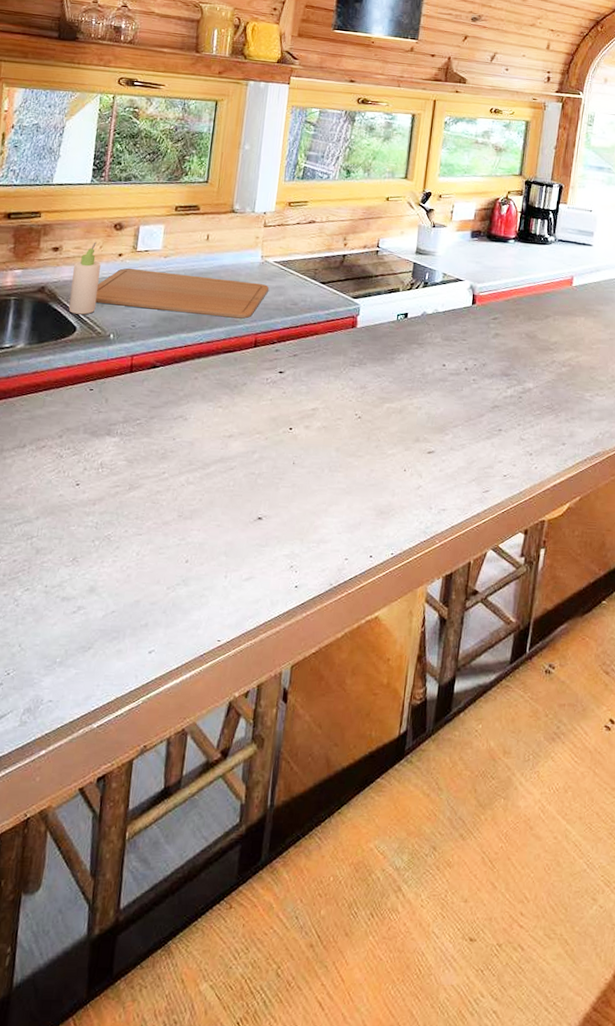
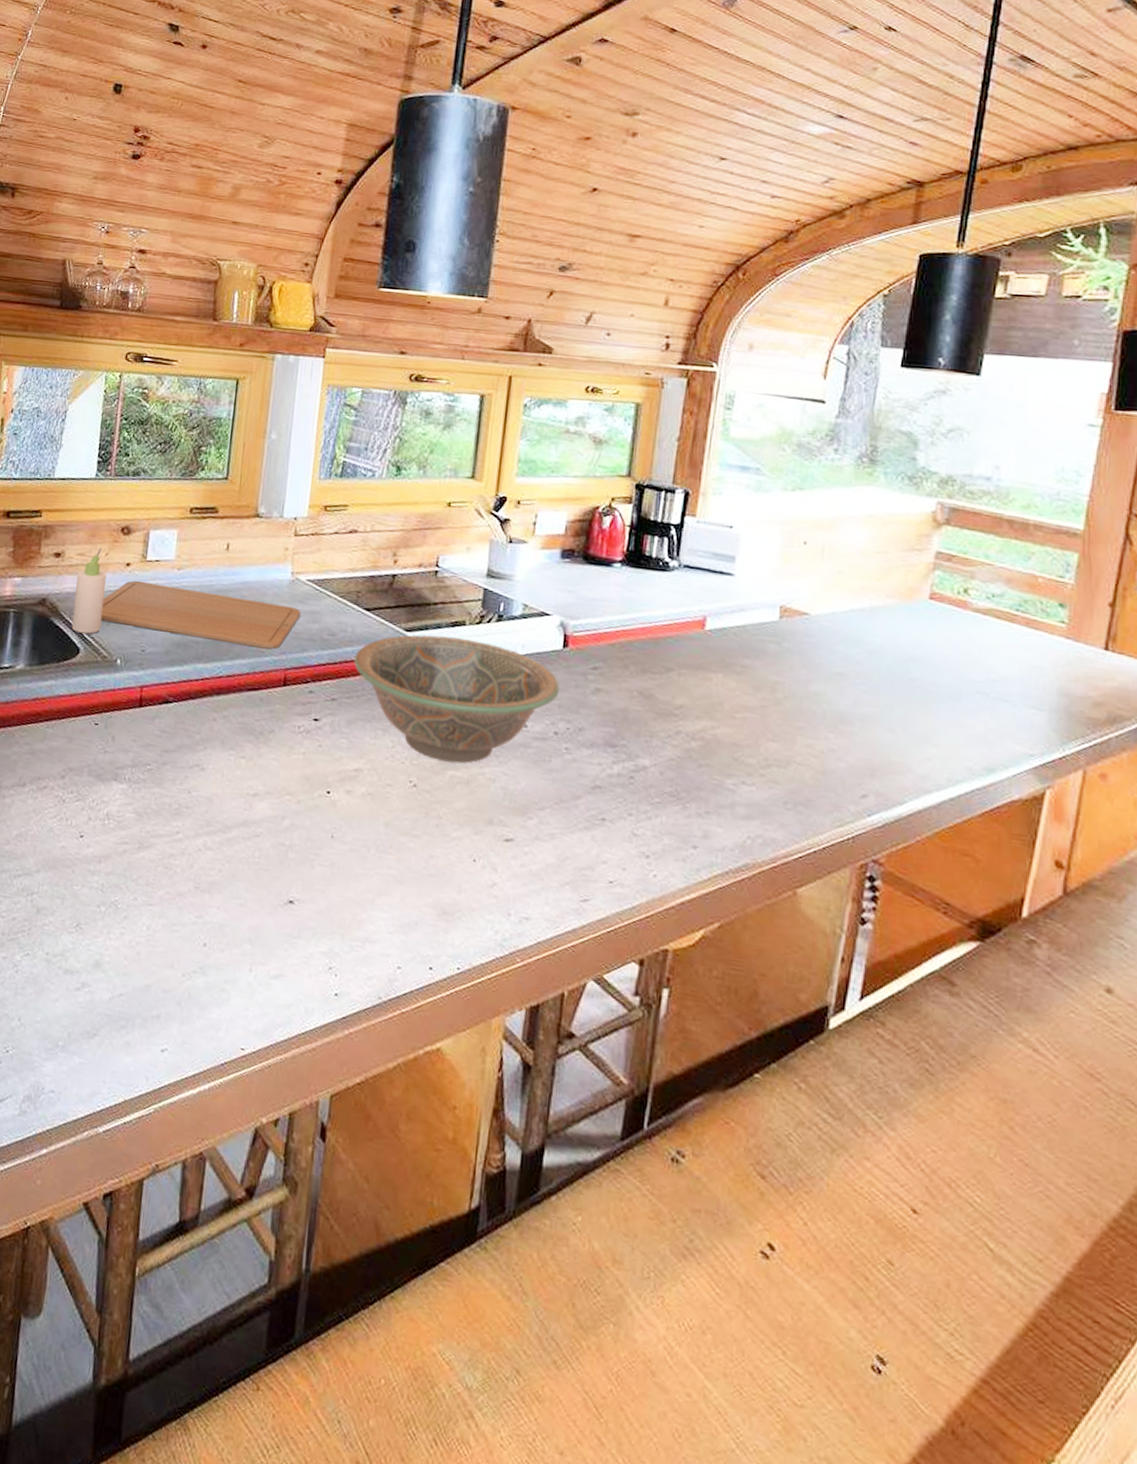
decorative bowl: none [311,300,470,397] -> present [353,634,560,763]

